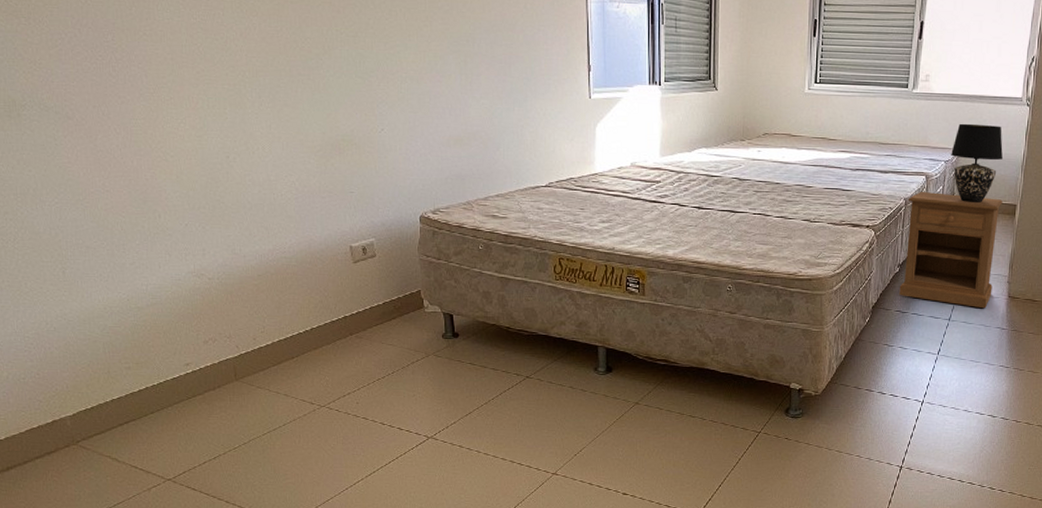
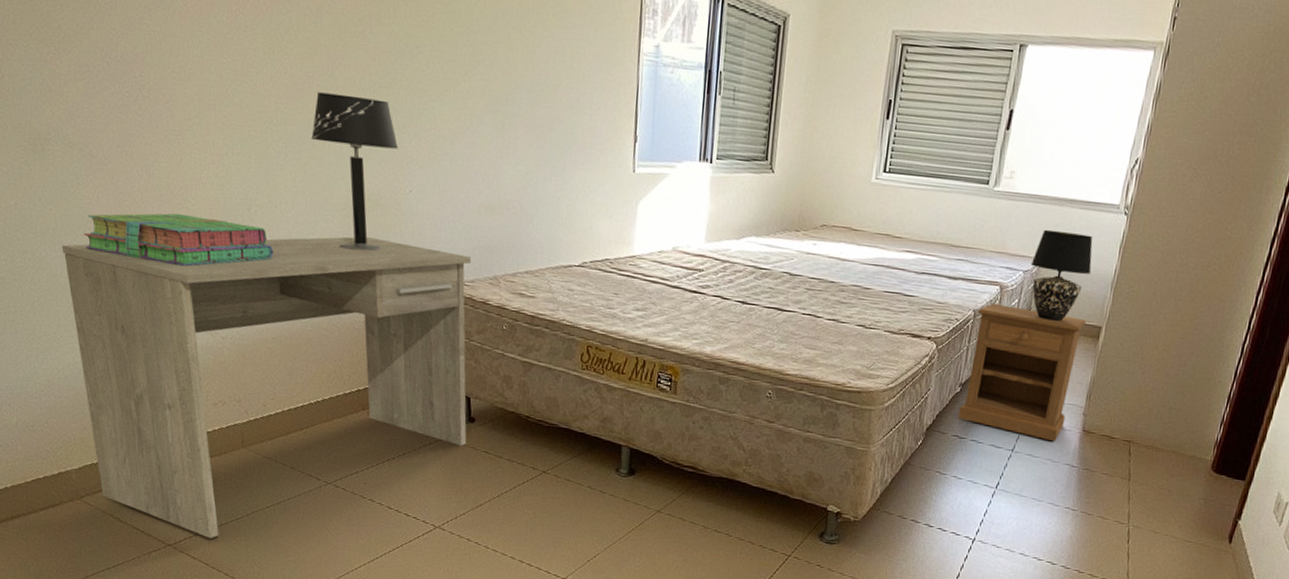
desk: none [43,175,453,469] -> present [61,236,471,538]
stack of books: none [64,166,255,215] -> present [83,213,274,267]
table lamp: none [283,44,368,188] -> present [311,92,399,251]

